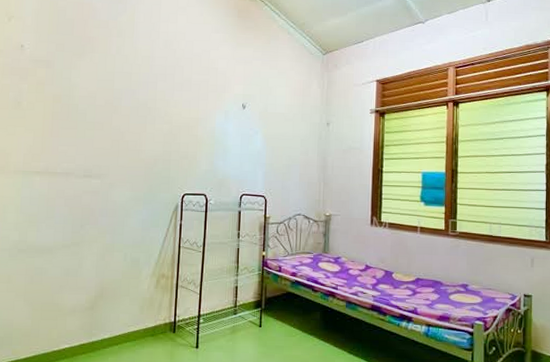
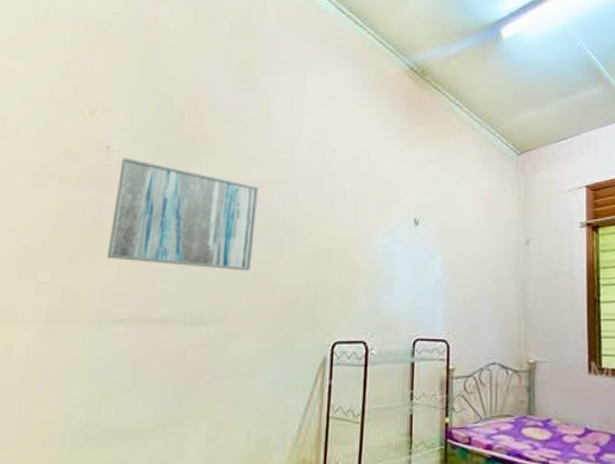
wall art: none [25,54,129,140] -> present [106,158,259,271]

